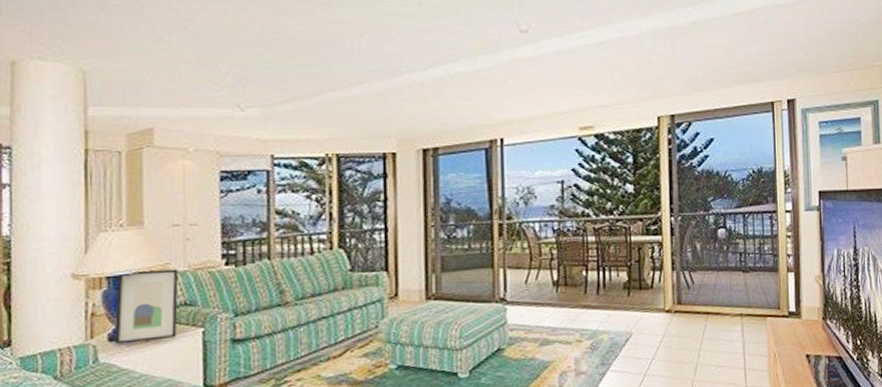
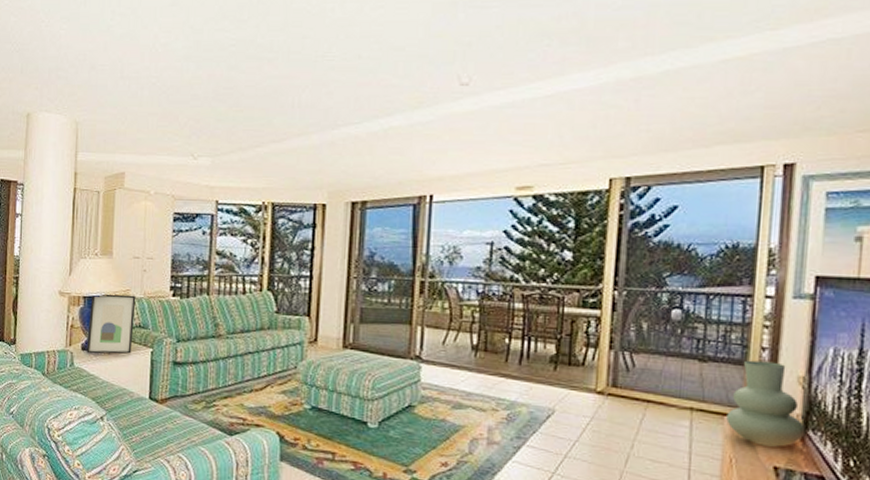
vase: none [768,266,825,339] -> present [726,360,806,447]

